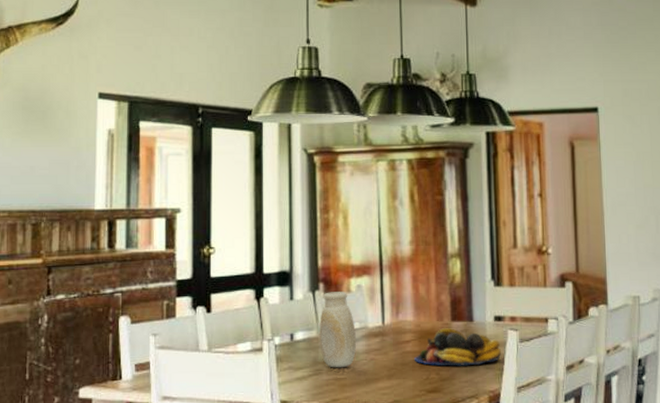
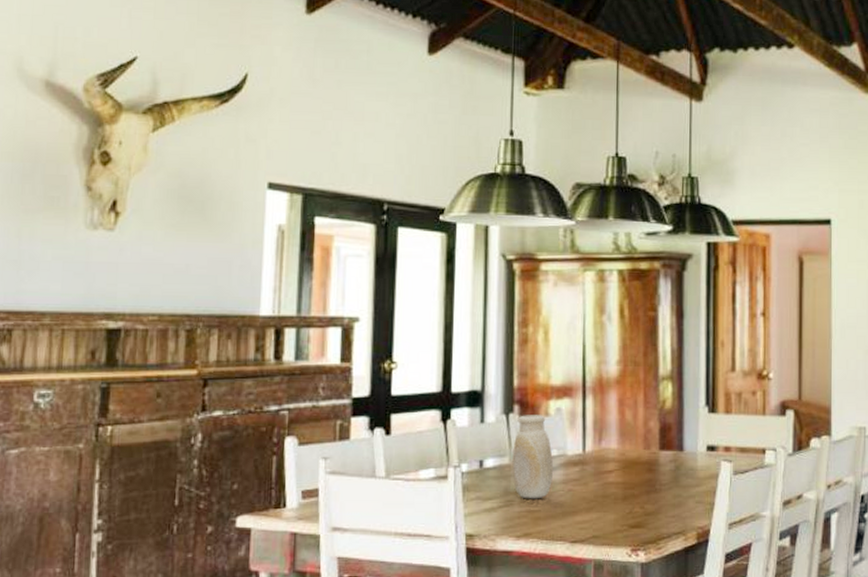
fruit bowl: present [414,328,502,366] -> none [617,458,714,499]

